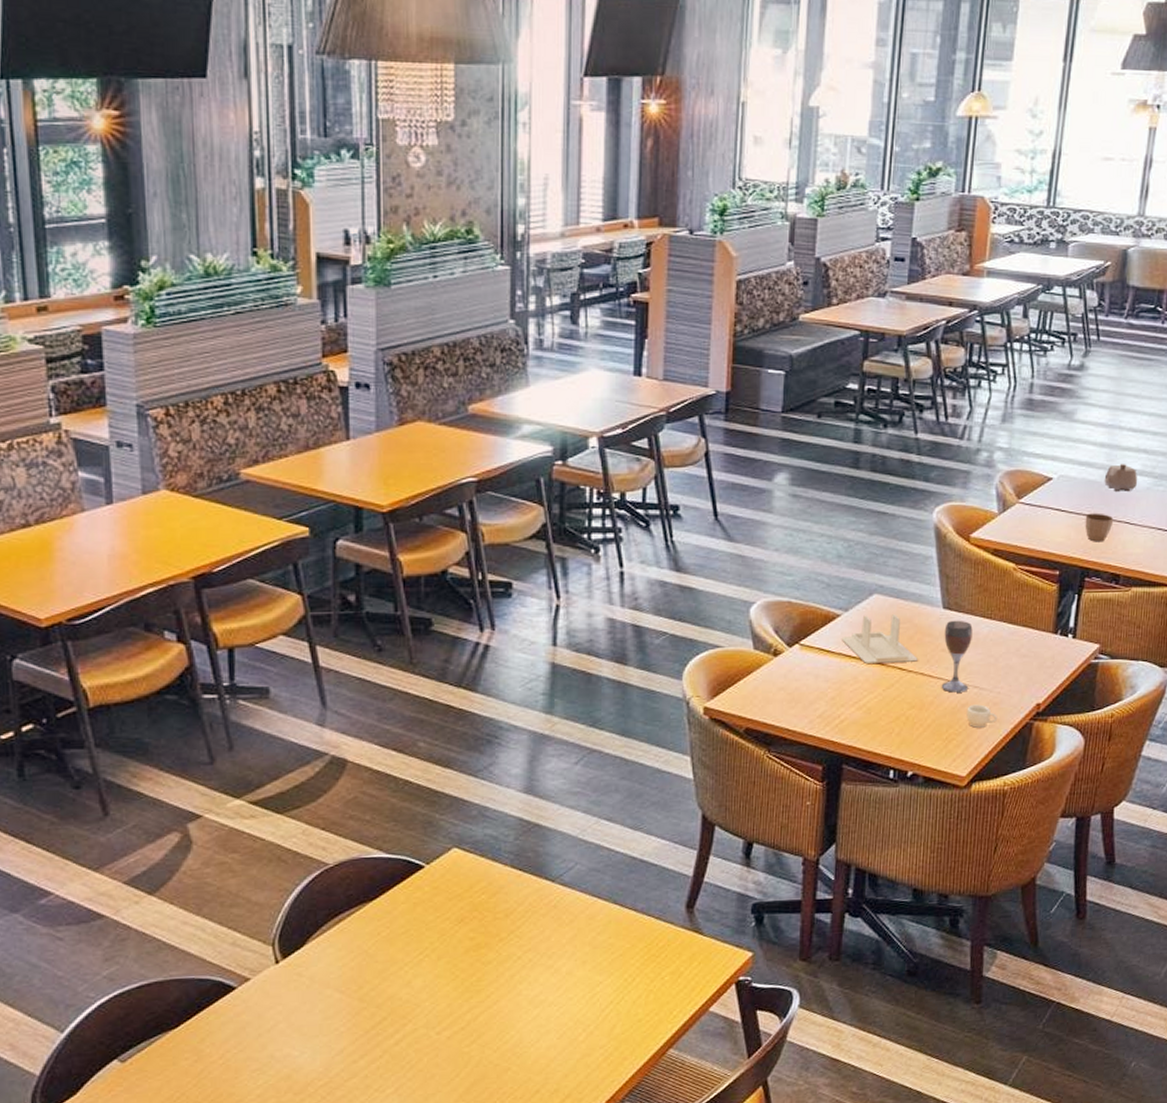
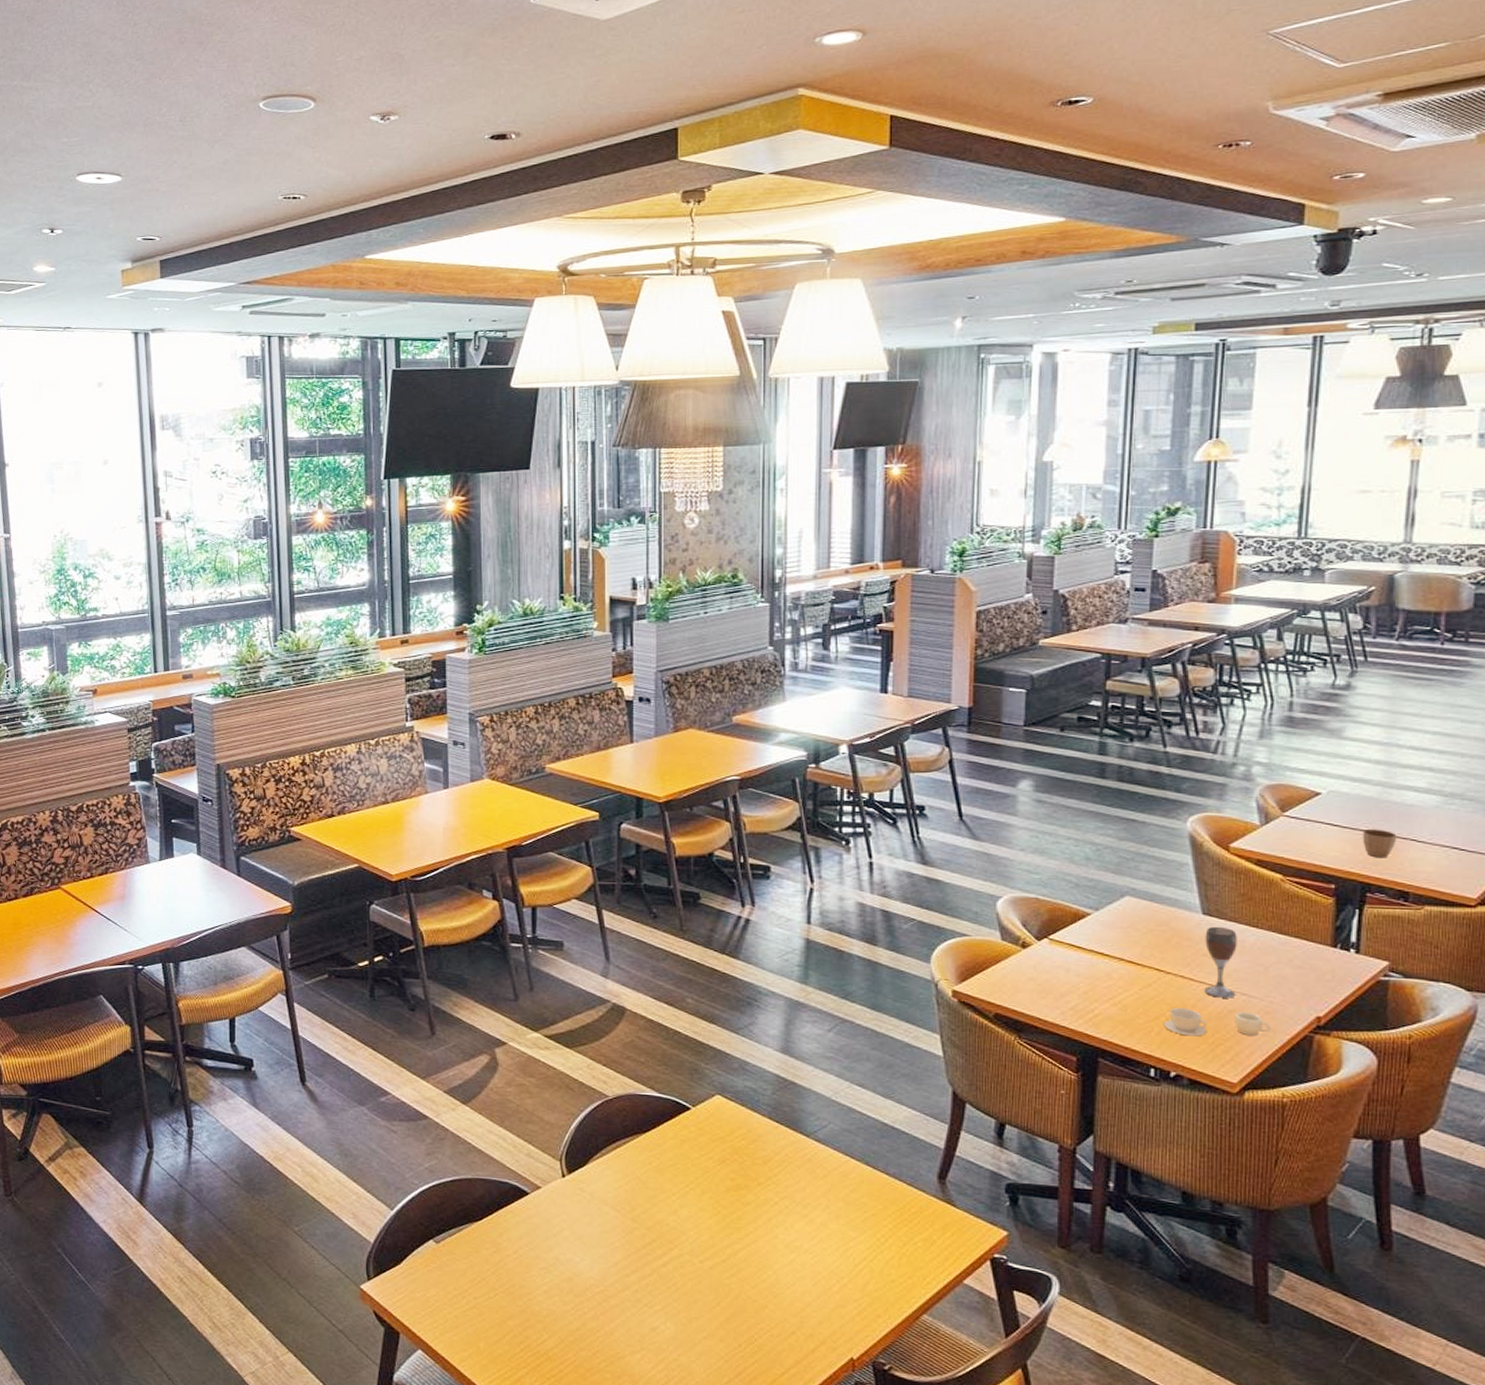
napkin holder: present [842,614,918,665] -> none [1093,915,1177,964]
teacup: none [903,706,942,734] -> present [1163,1008,1207,1037]
sugar bowl: present [1104,464,1138,493] -> none [1383,781,1424,810]

